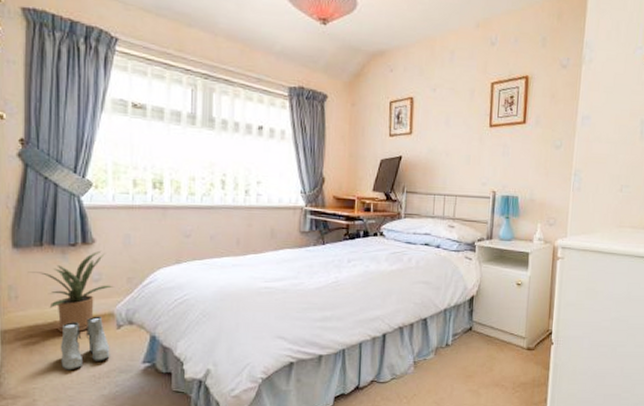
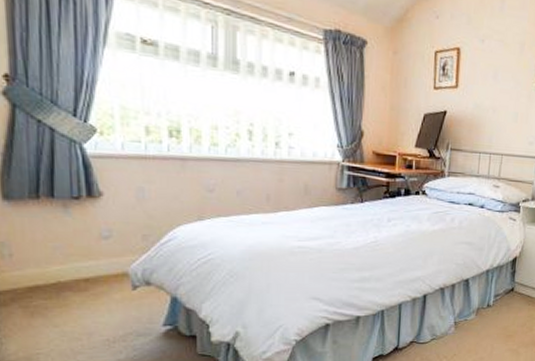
house plant: present [27,251,114,333] -> none [22,206,127,294]
boots: present [60,316,110,370] -> none [66,276,126,334]

